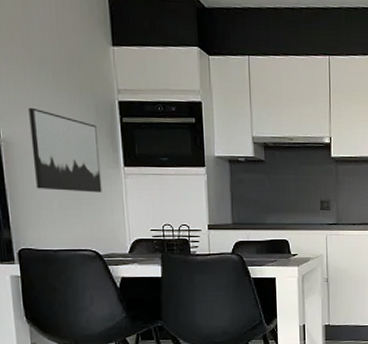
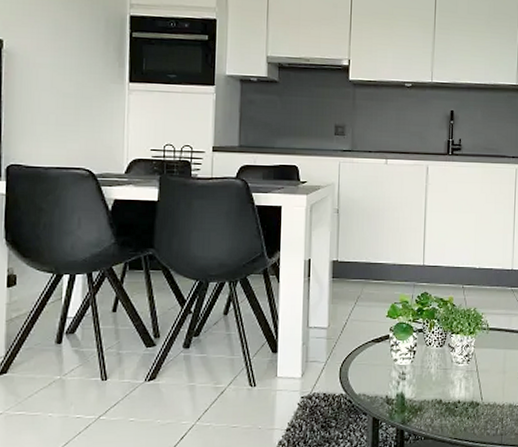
wall art: present [28,107,102,193] -> none [34,19,105,108]

